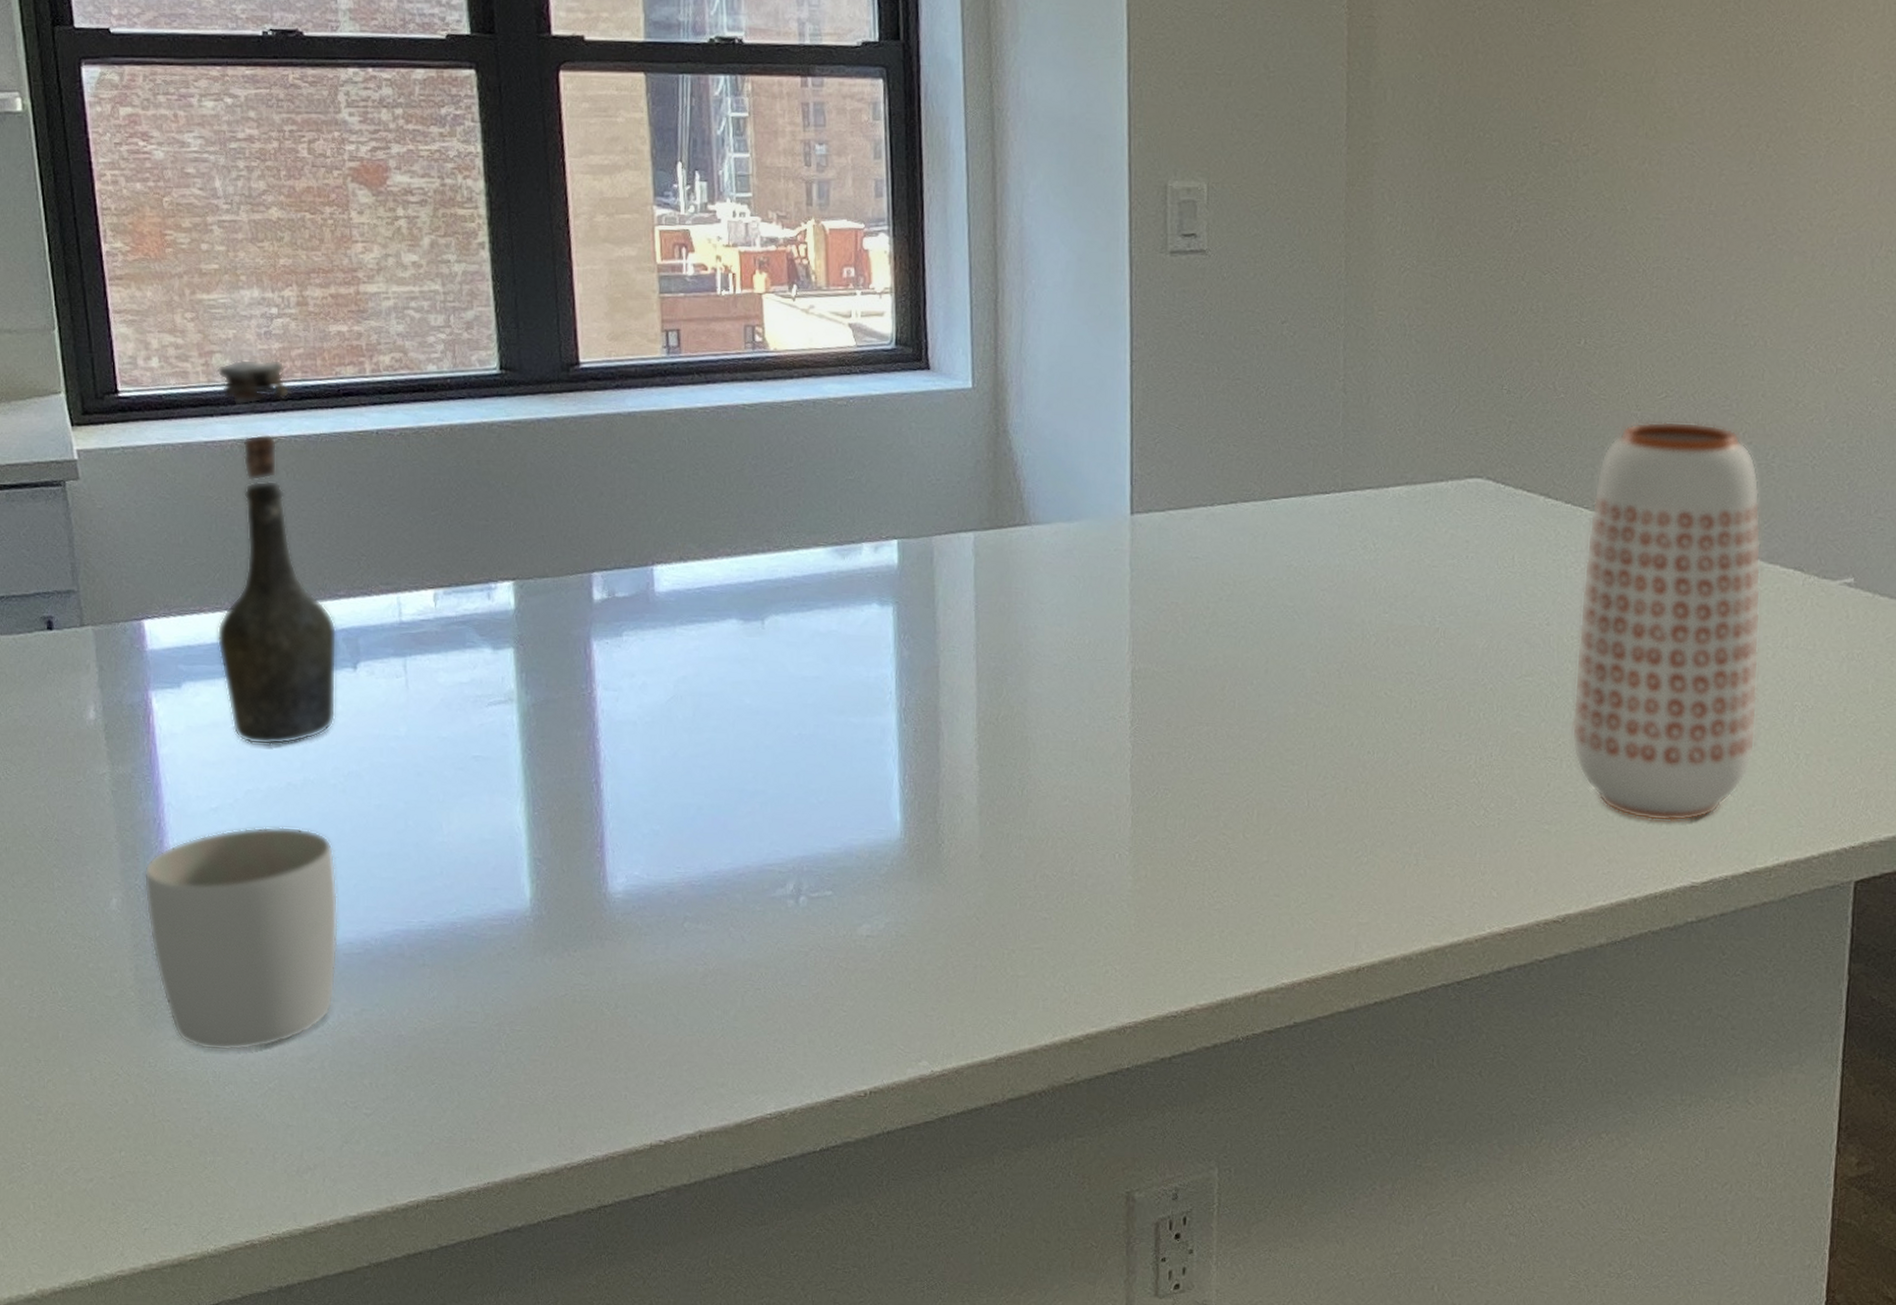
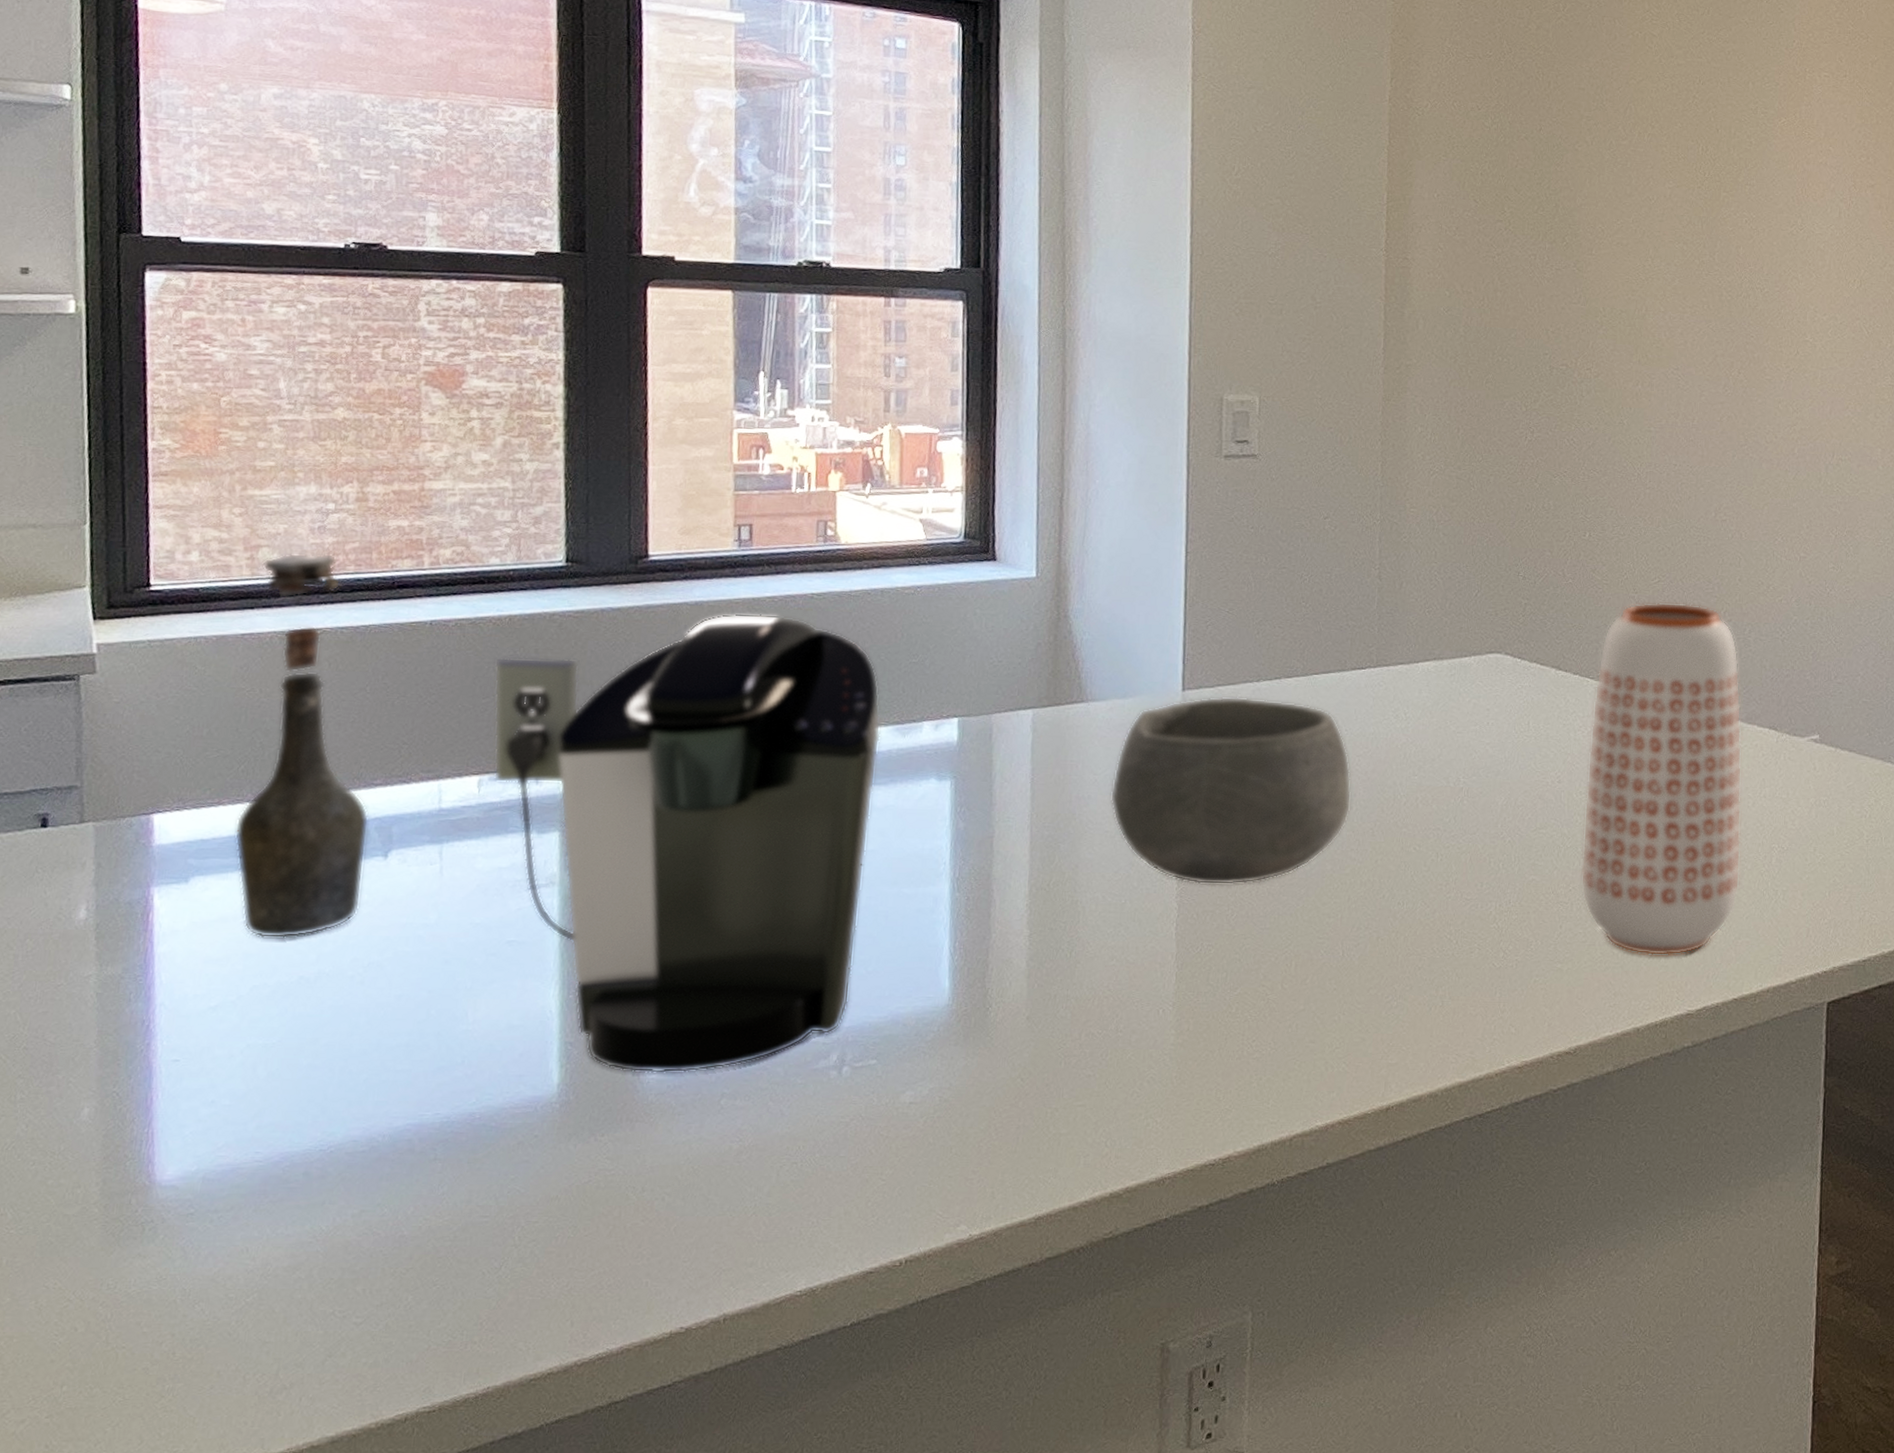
mug: present [144,826,339,1052] -> none [122,1022,346,1266]
coffee maker: none [439,425,821,895] -> present [493,613,882,1073]
bowl: none [1057,521,1316,726] -> present [1110,696,1352,886]

